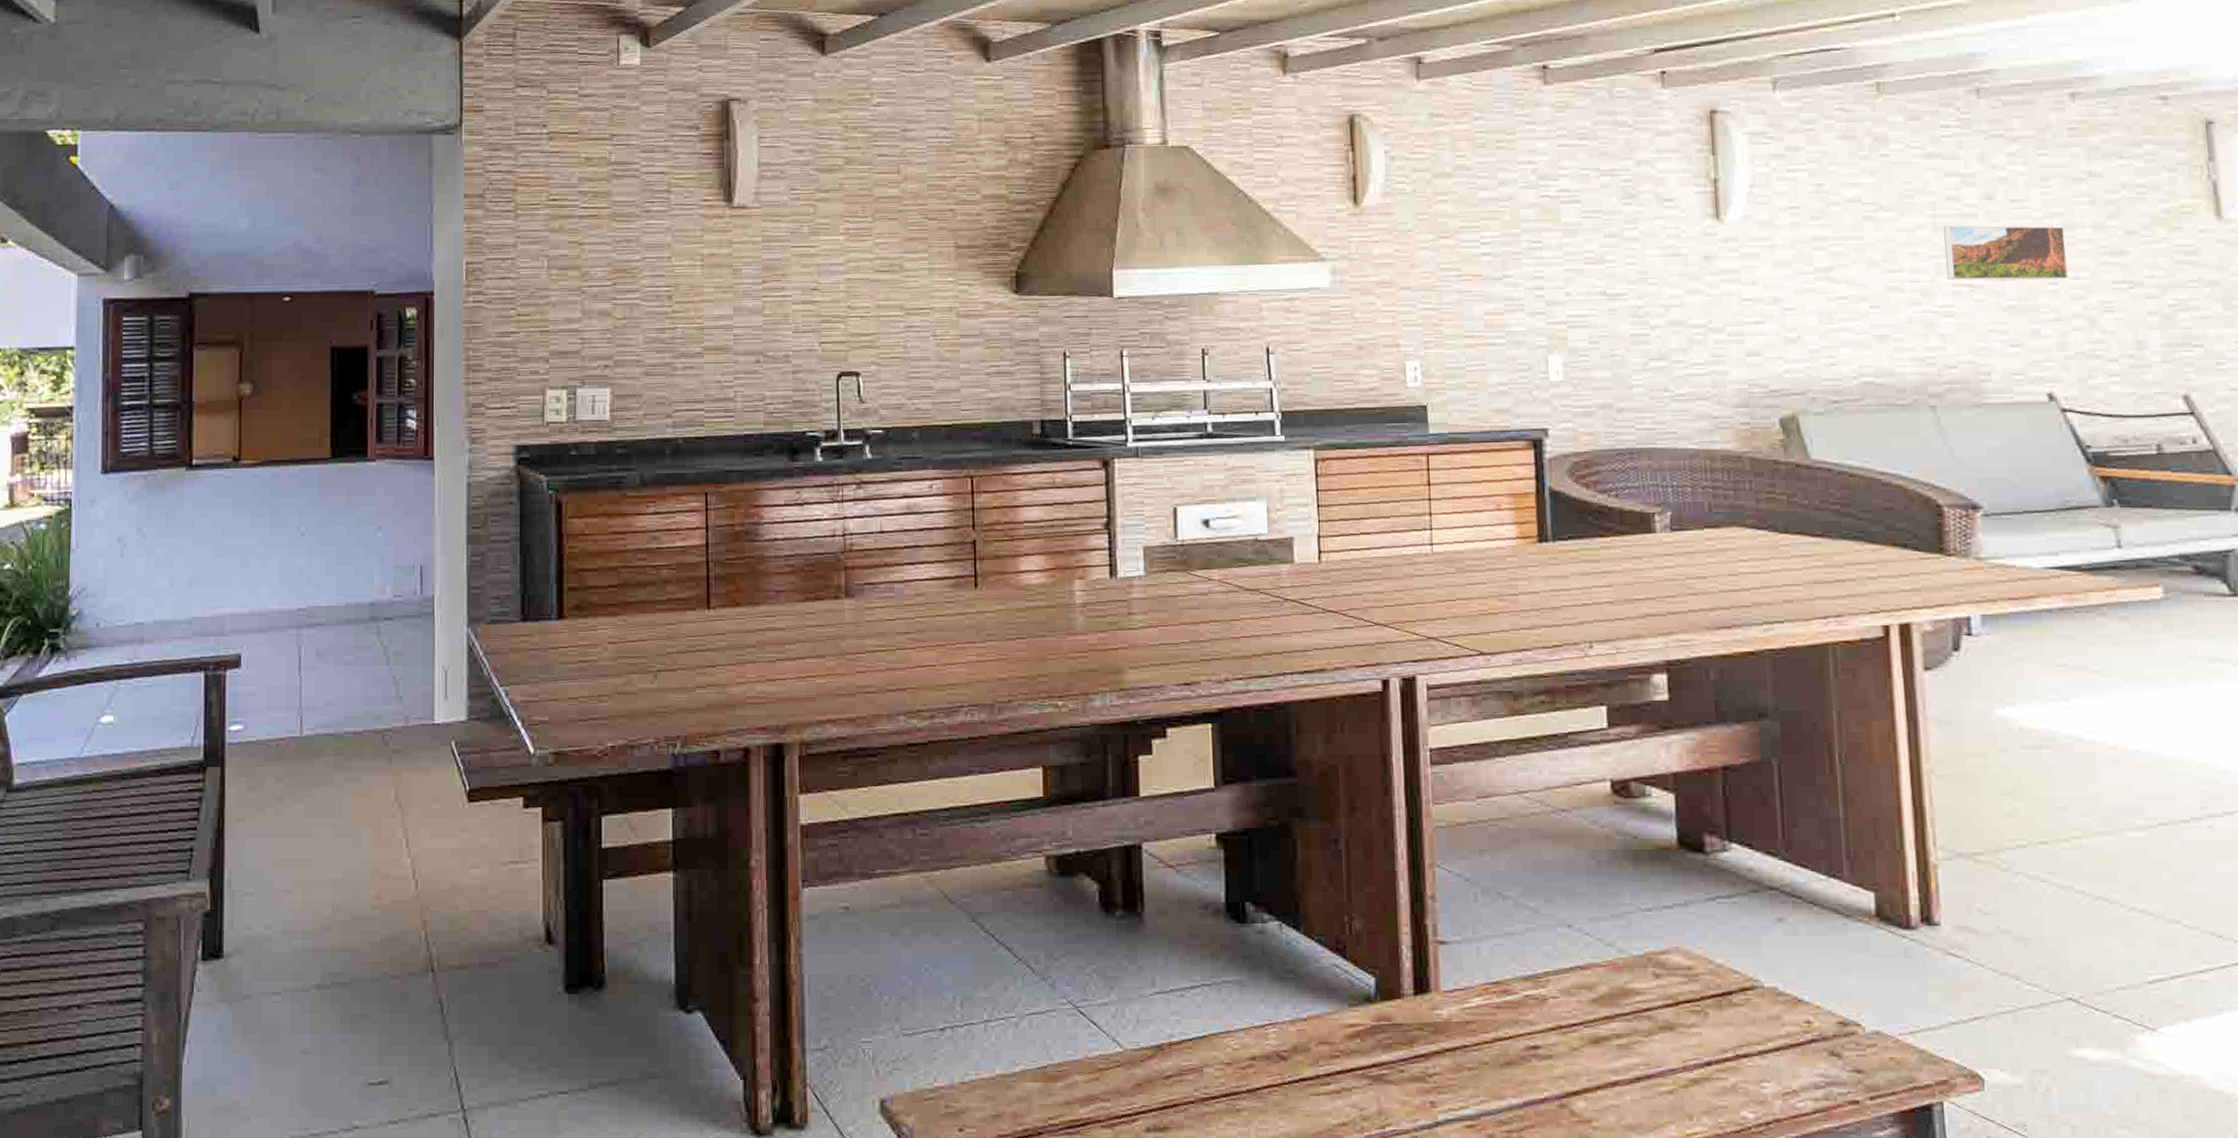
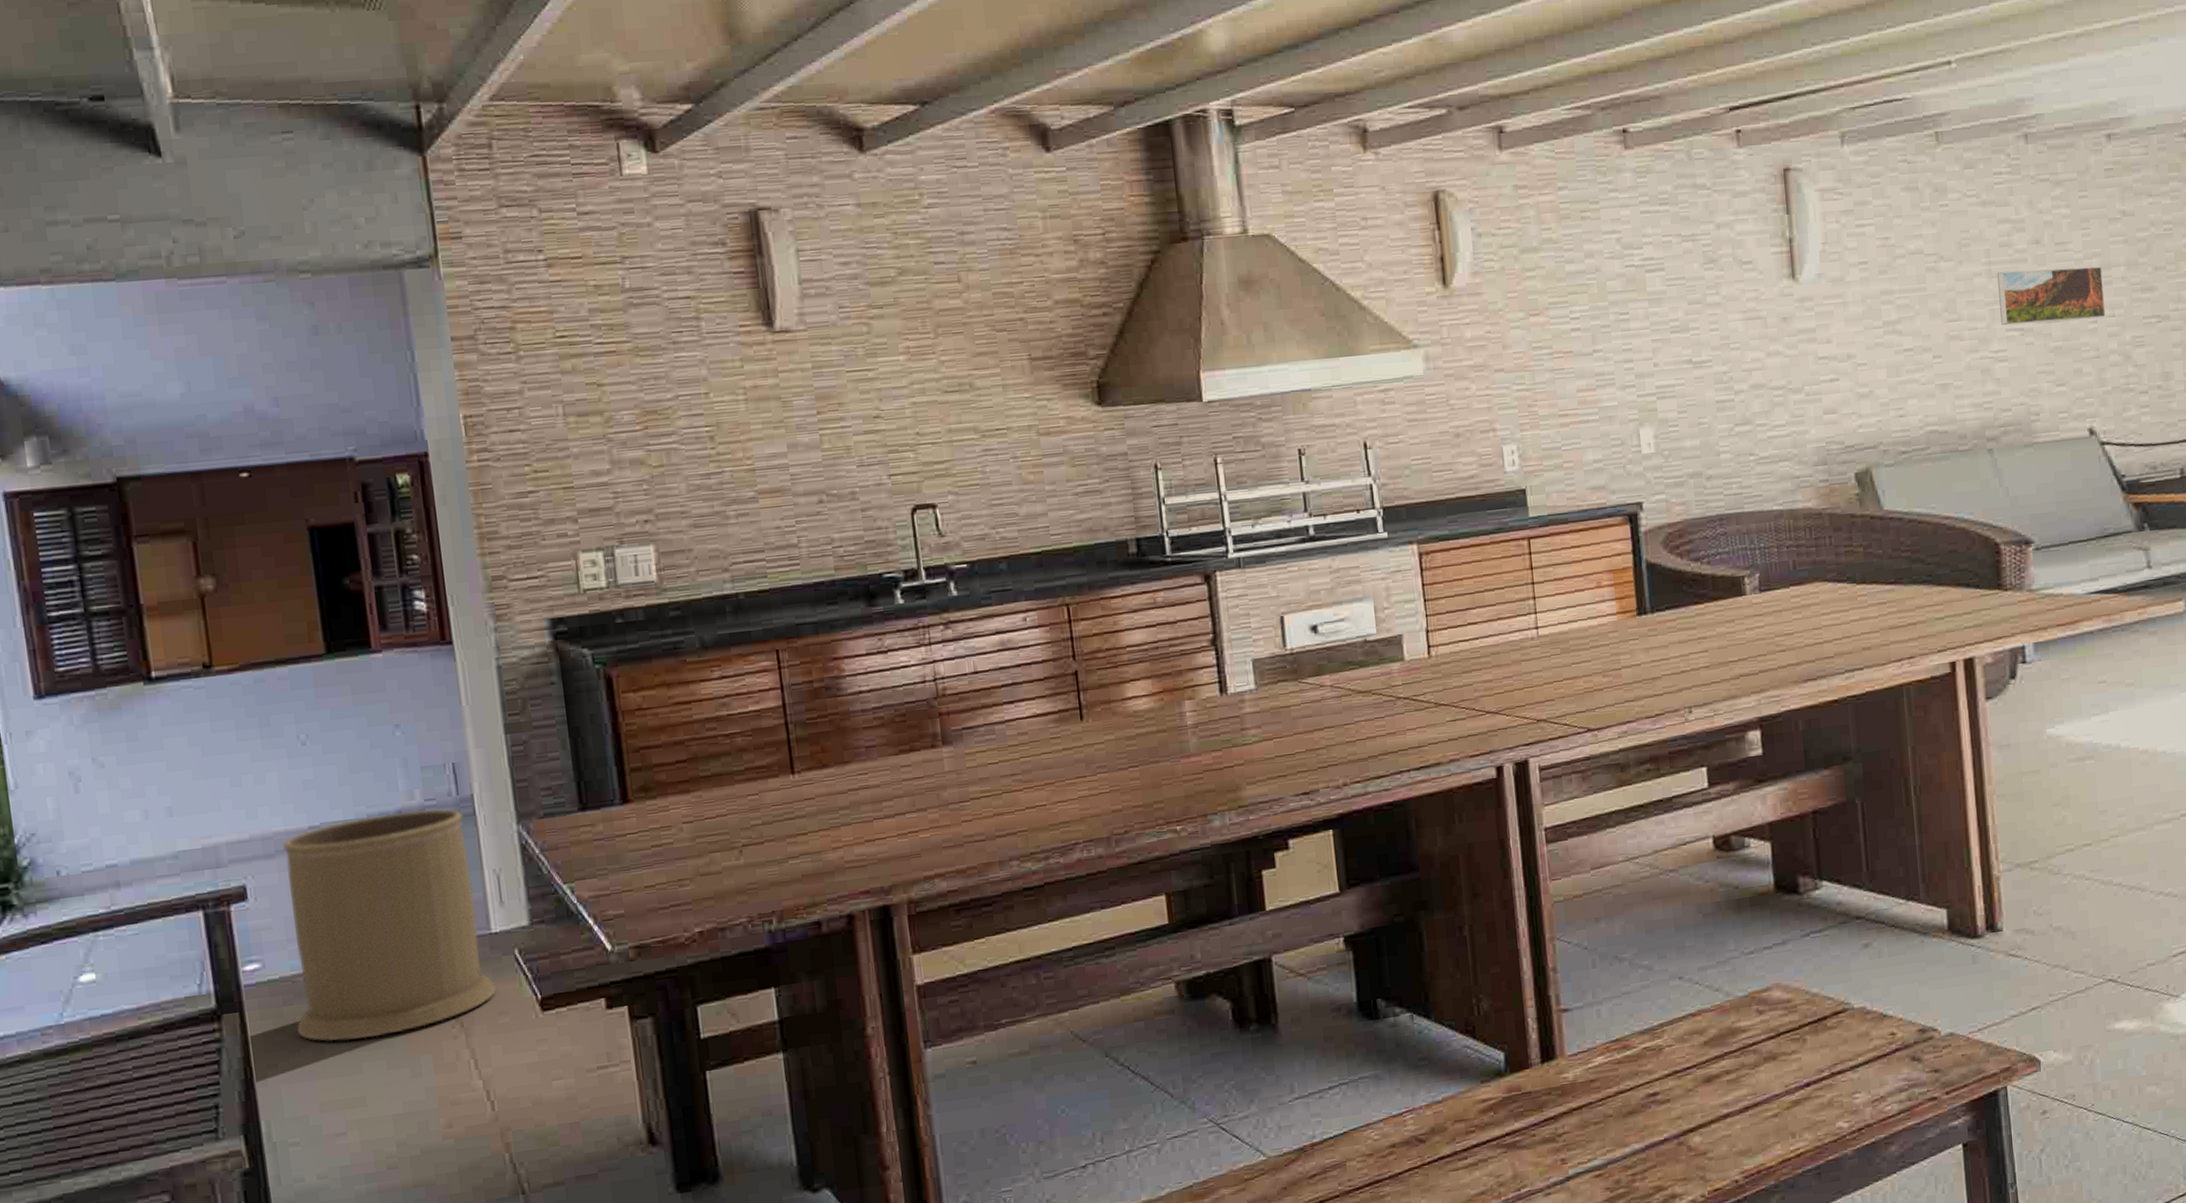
trash can: none [264,604,432,806] -> present [283,809,496,1042]

